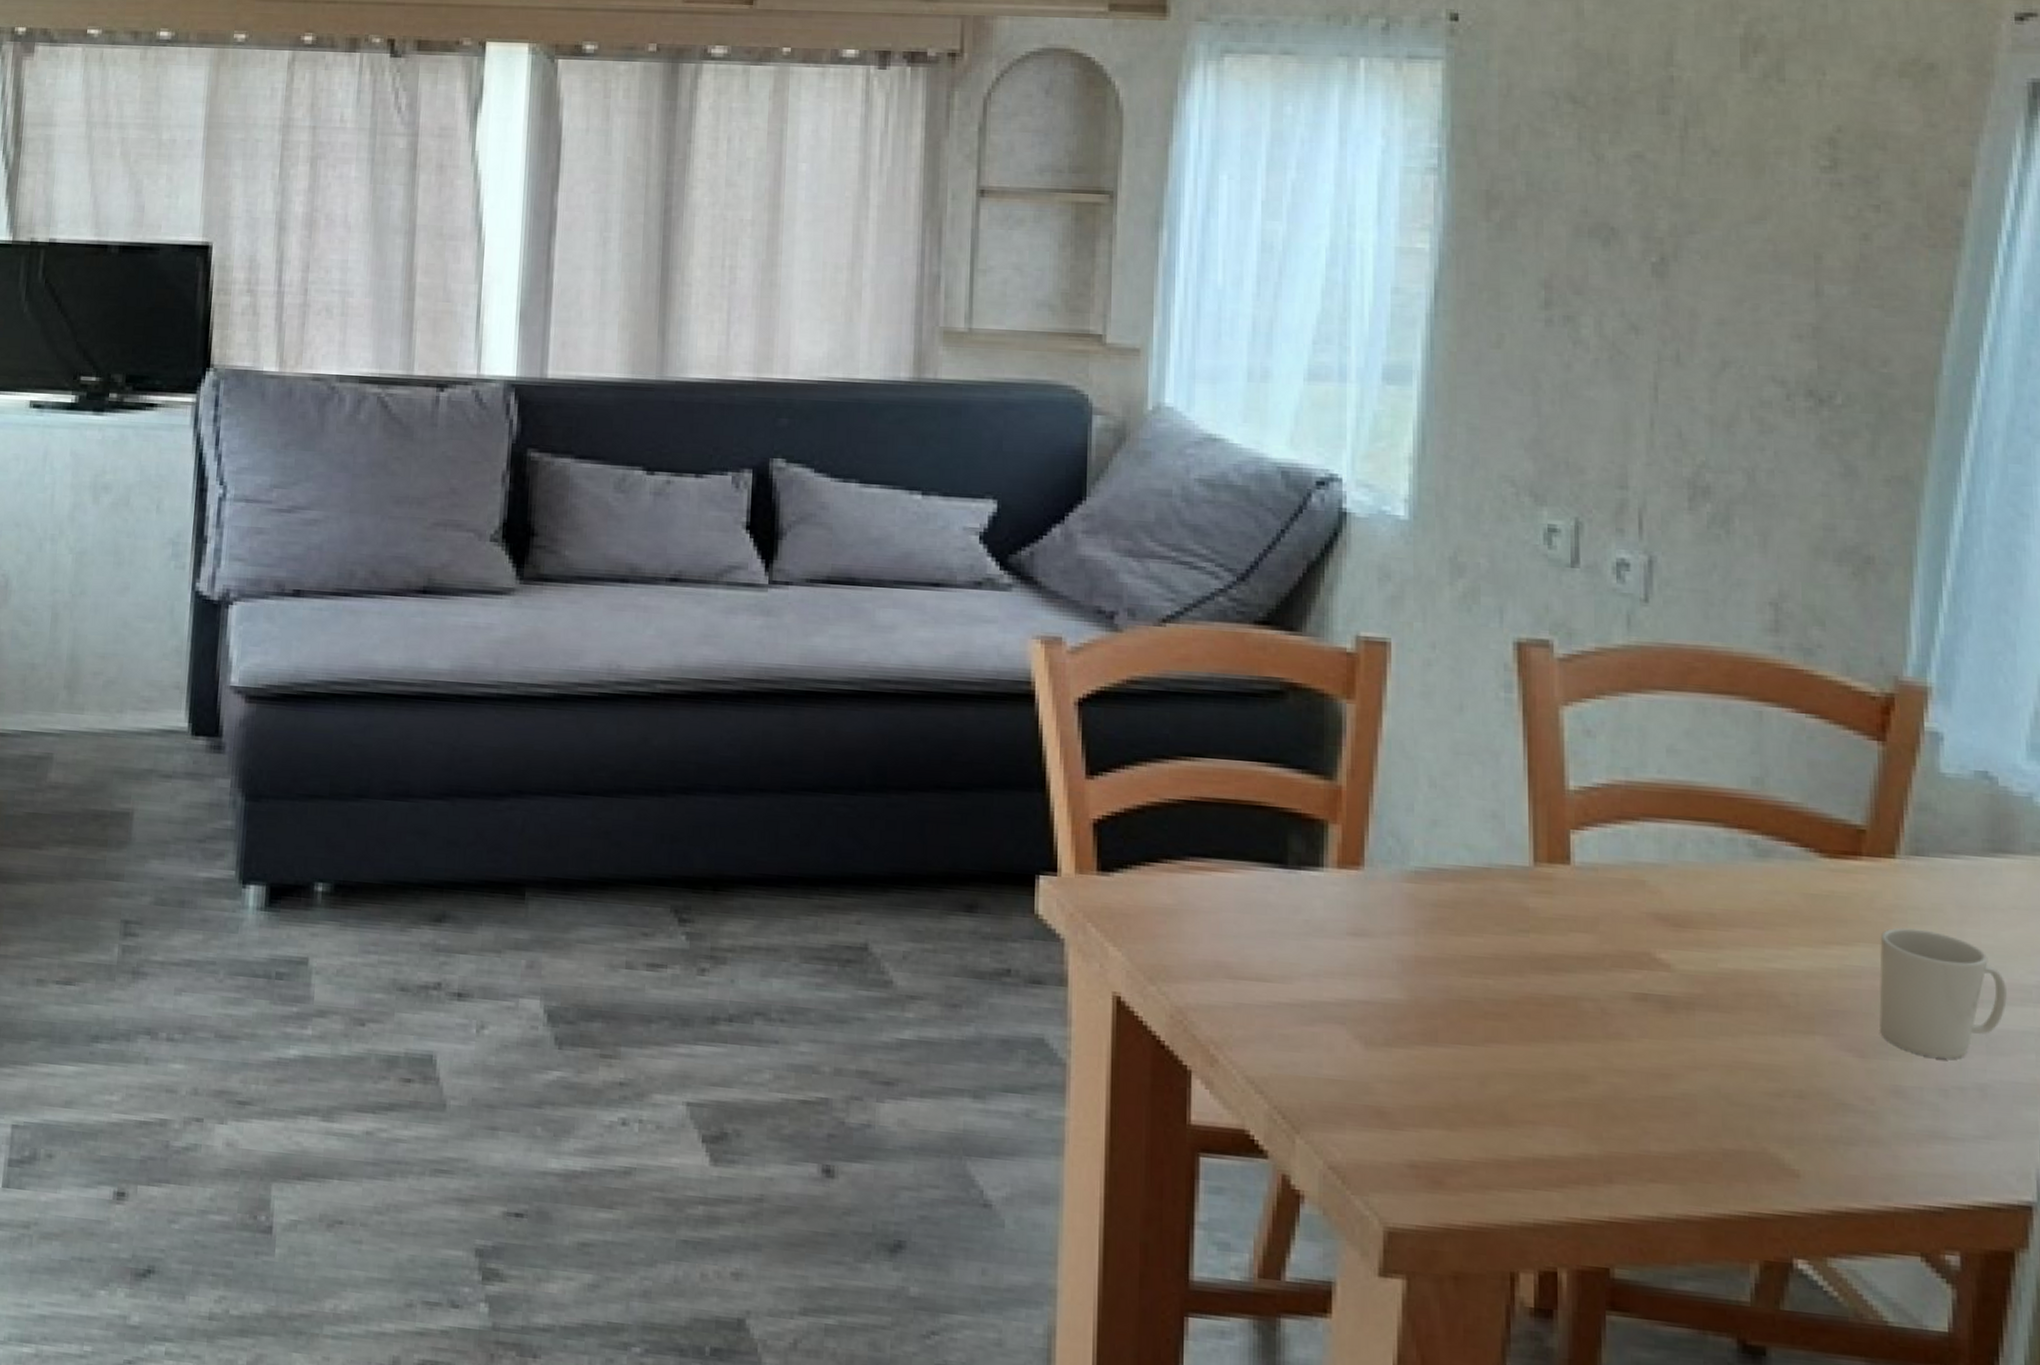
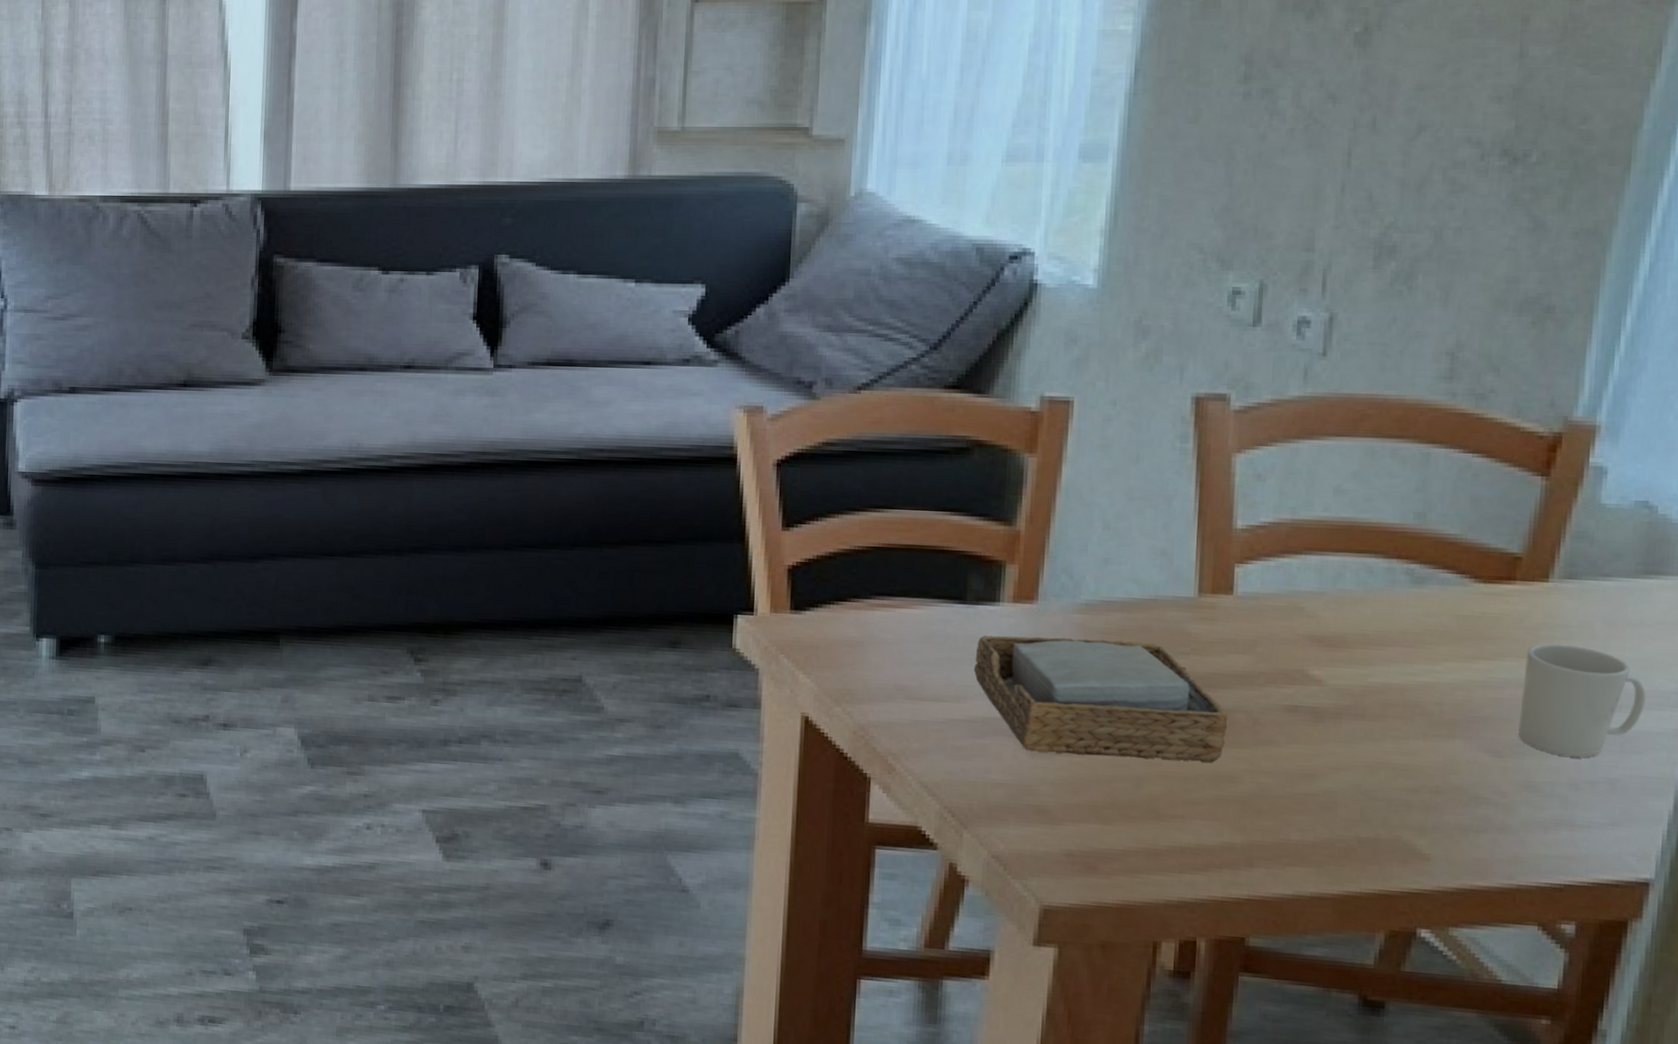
napkin holder: none [1299,905,1575,1059] -> present [974,635,1228,763]

